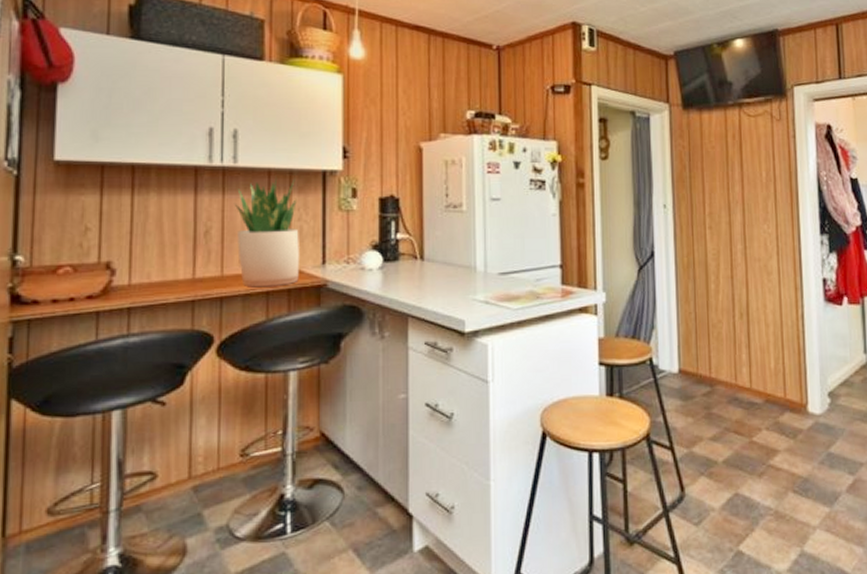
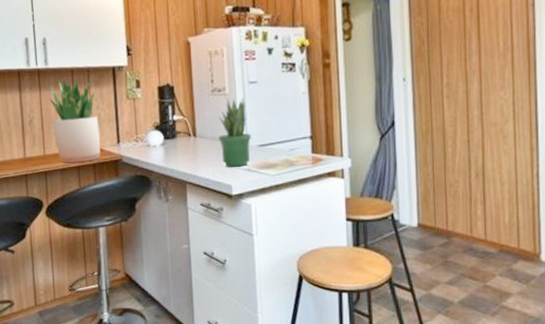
planter: none [451,216,492,298] -> present [218,97,252,167]

